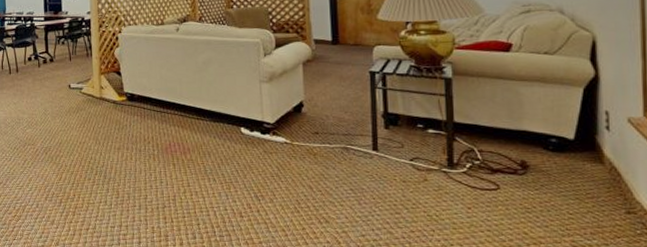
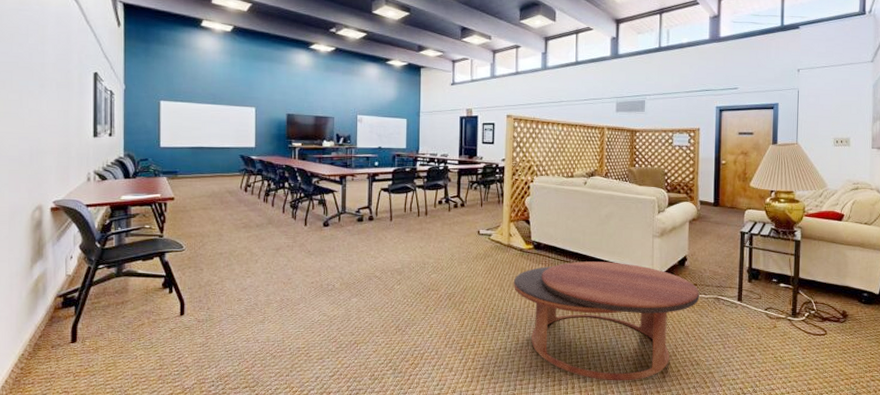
coffee table: none [109,111,323,239] -> present [514,261,700,381]

